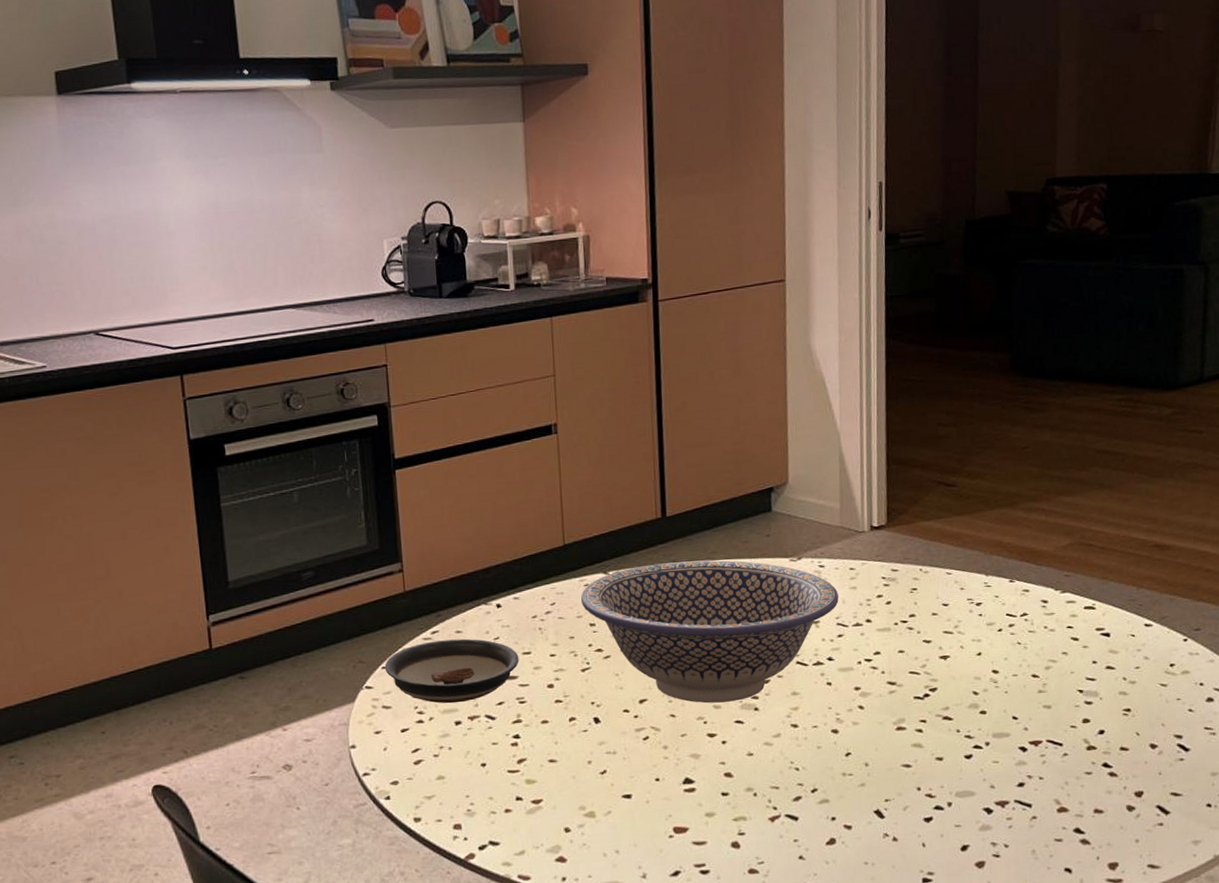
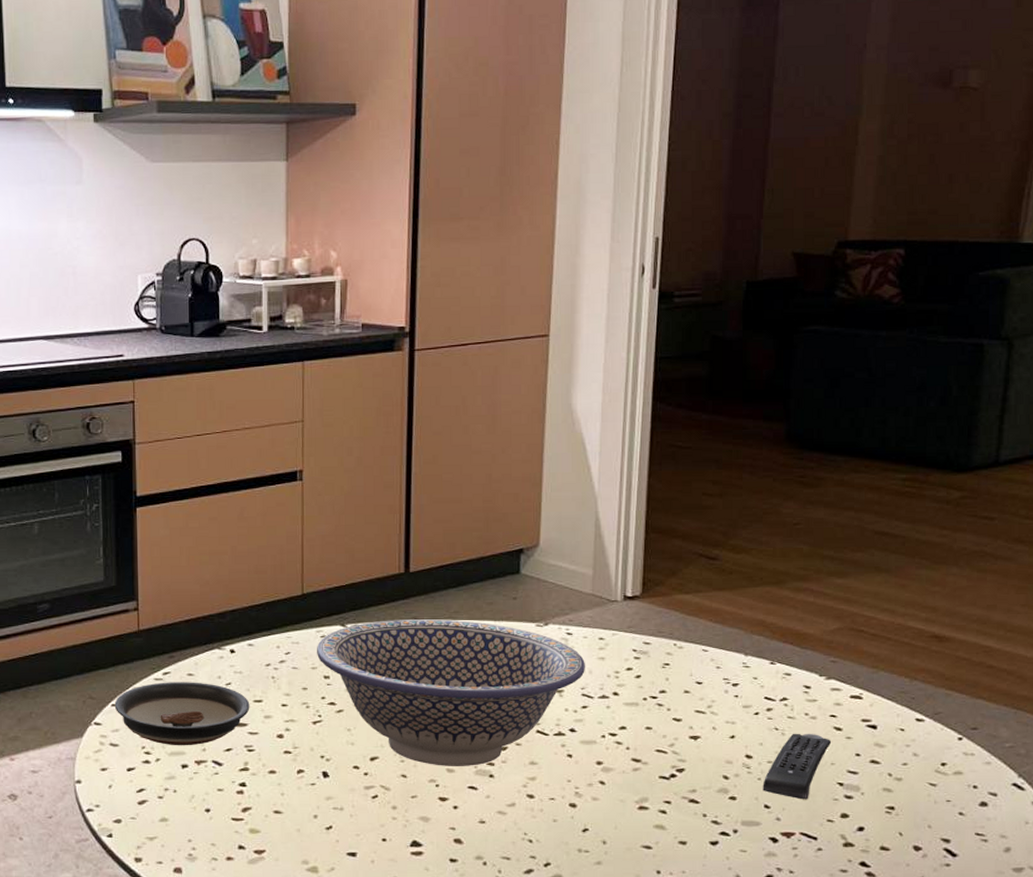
remote control: none [1009,645,1070,709] -> present [763,733,832,800]

